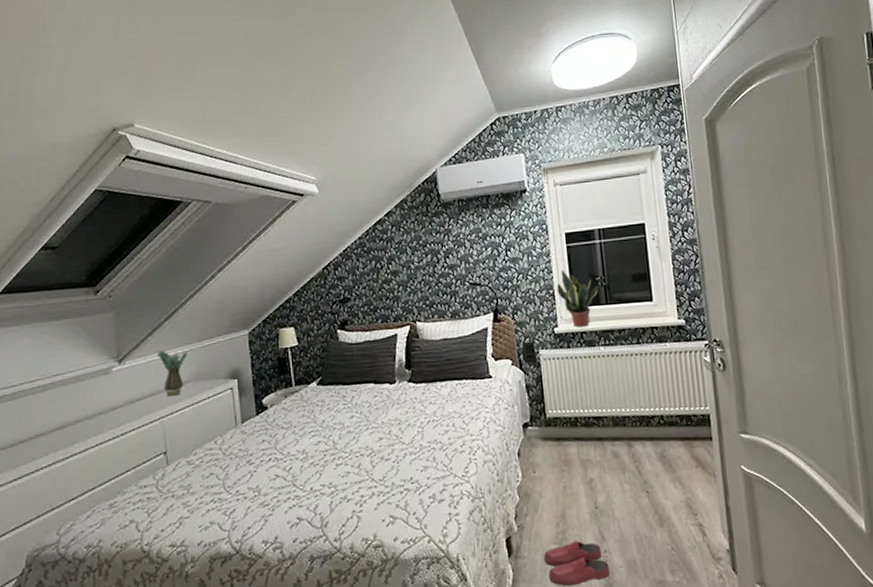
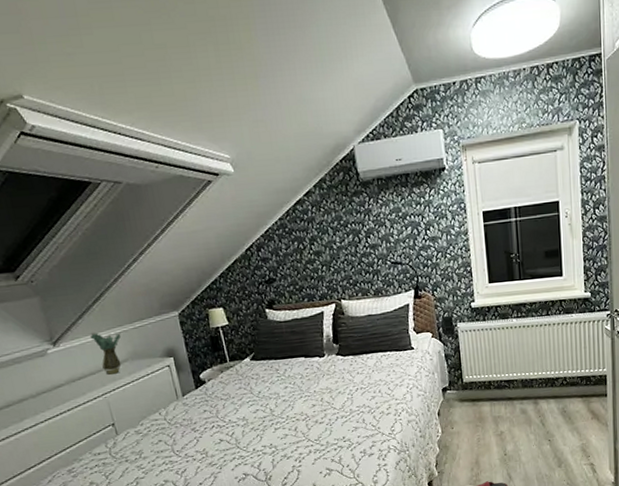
potted plant: present [557,270,598,328] -> none [474,248,513,302]

